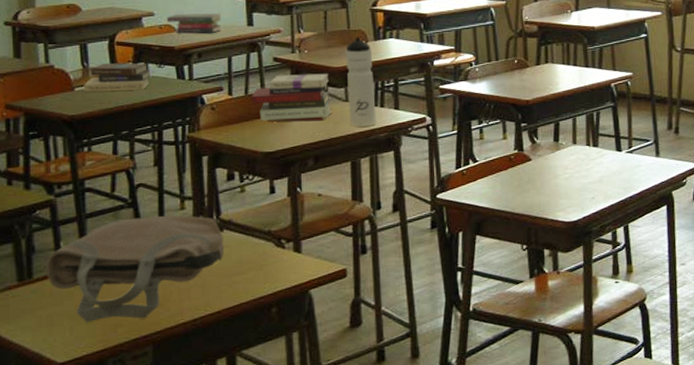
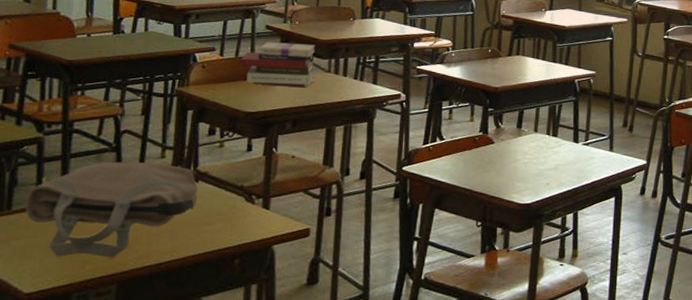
books: present [84,63,151,93] -> none [85,15,150,44]
water bottle: present [345,37,376,127] -> none [330,14,358,97]

